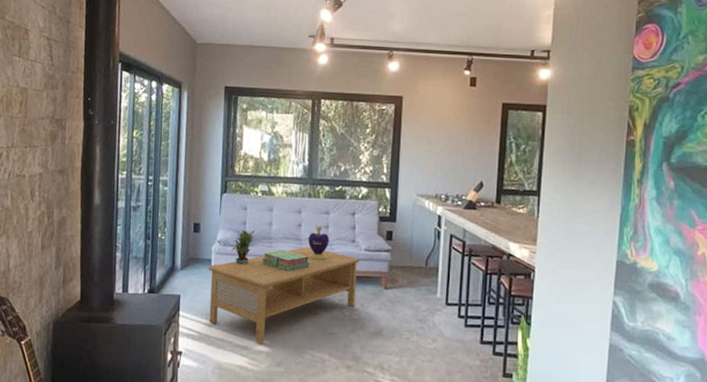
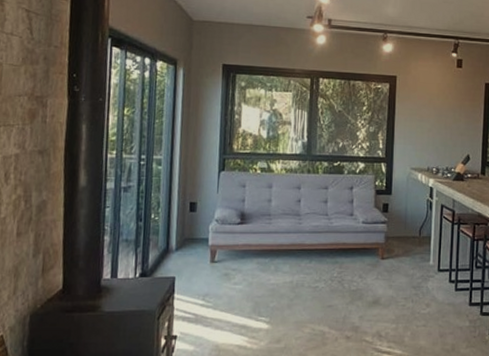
coffee table: present [207,246,360,344] -> none [204,221,358,321]
potted plant: present [231,230,255,265] -> none [230,207,254,242]
stack of books: present [261,249,310,271] -> none [261,226,310,247]
decorative container: present [308,225,330,260] -> none [307,200,329,234]

